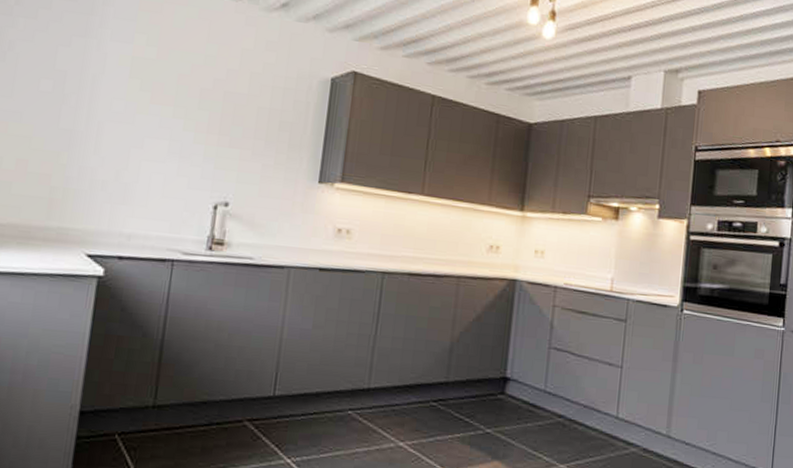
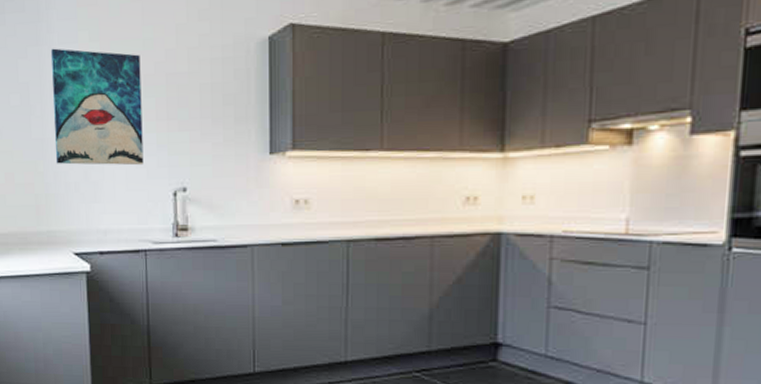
wall art: none [83,43,200,174] -> present [50,48,144,166]

